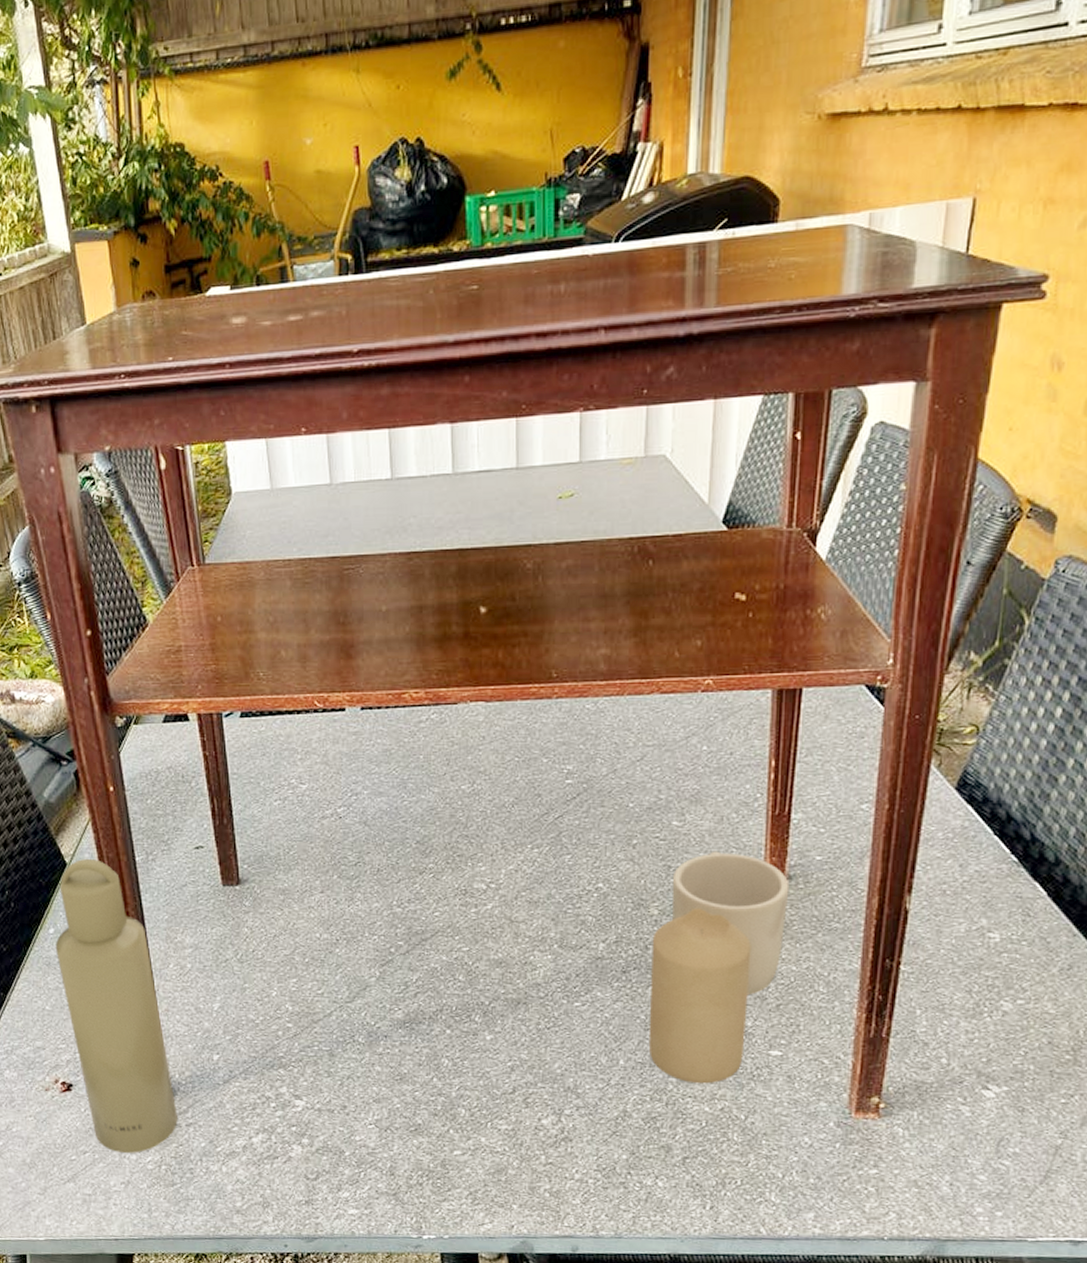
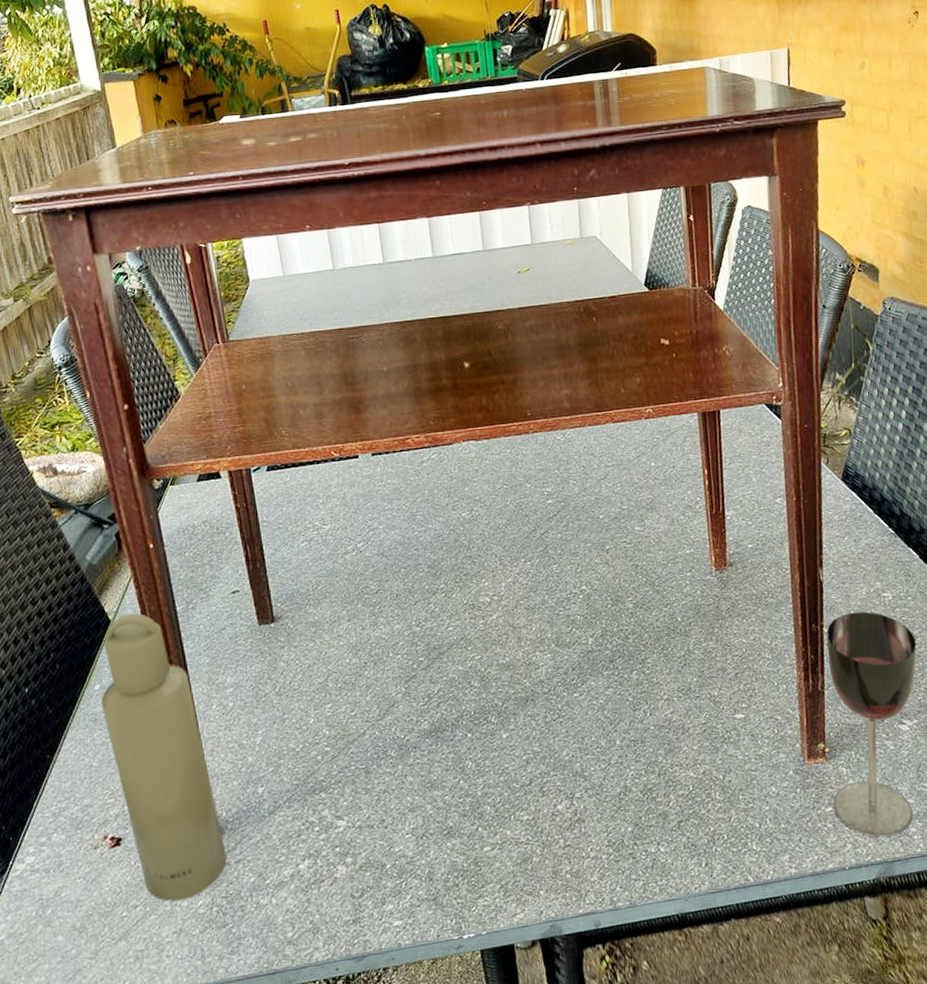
candle: present [648,908,751,1084] -> none [630,598,715,753]
mug: present [671,851,790,996] -> none [640,548,733,669]
wineglass: none [880,951,1023,1213] -> present [826,611,917,837]

